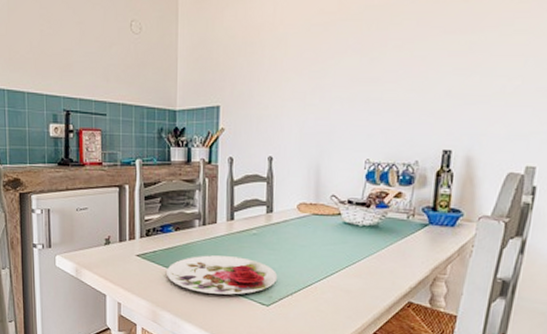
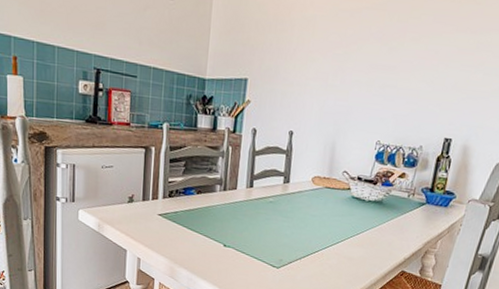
plate: present [165,255,278,295] -> none [185,218,289,257]

